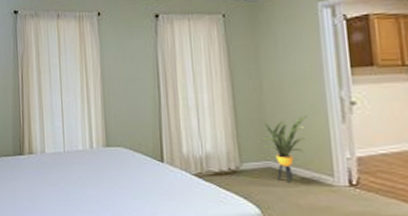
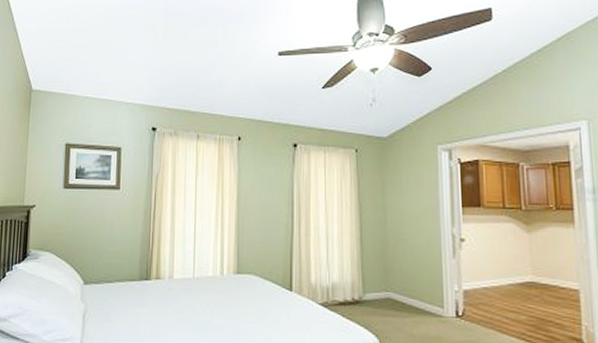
house plant: present [262,115,308,184] -> none [384,249,425,314]

